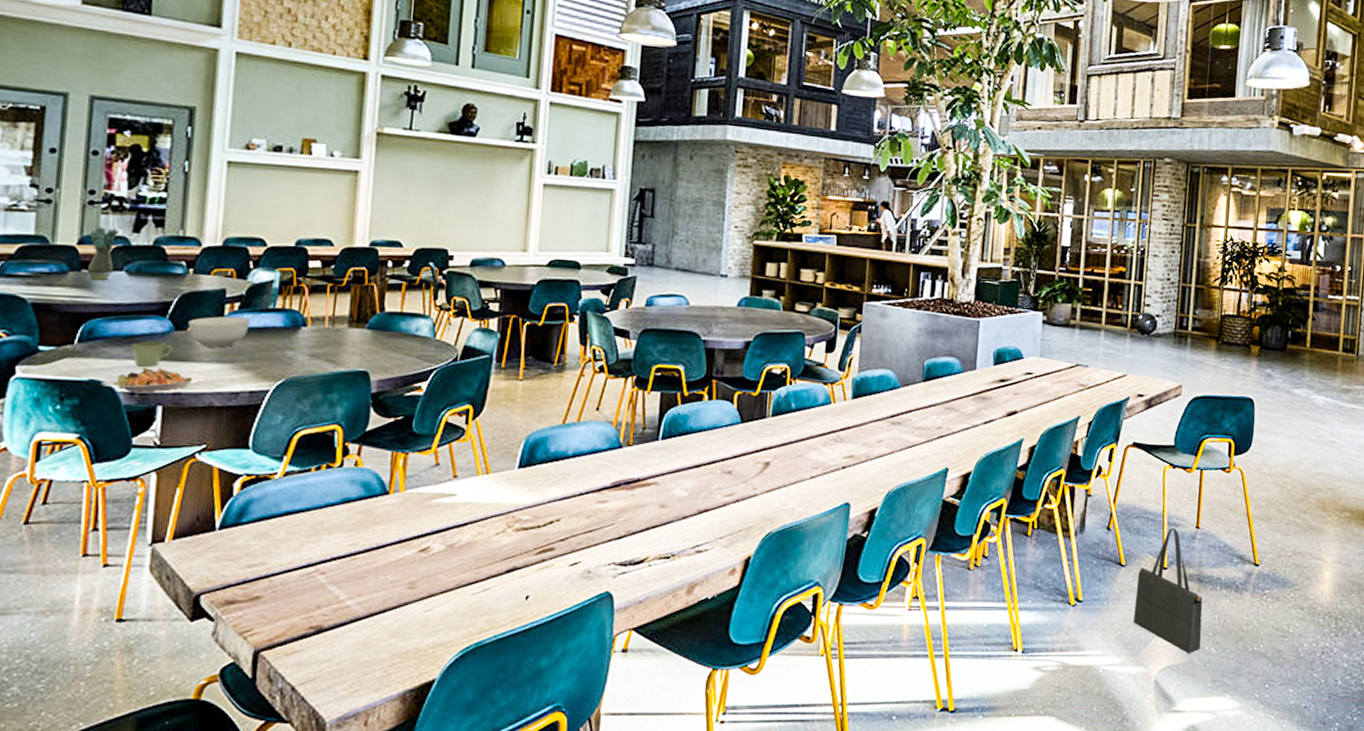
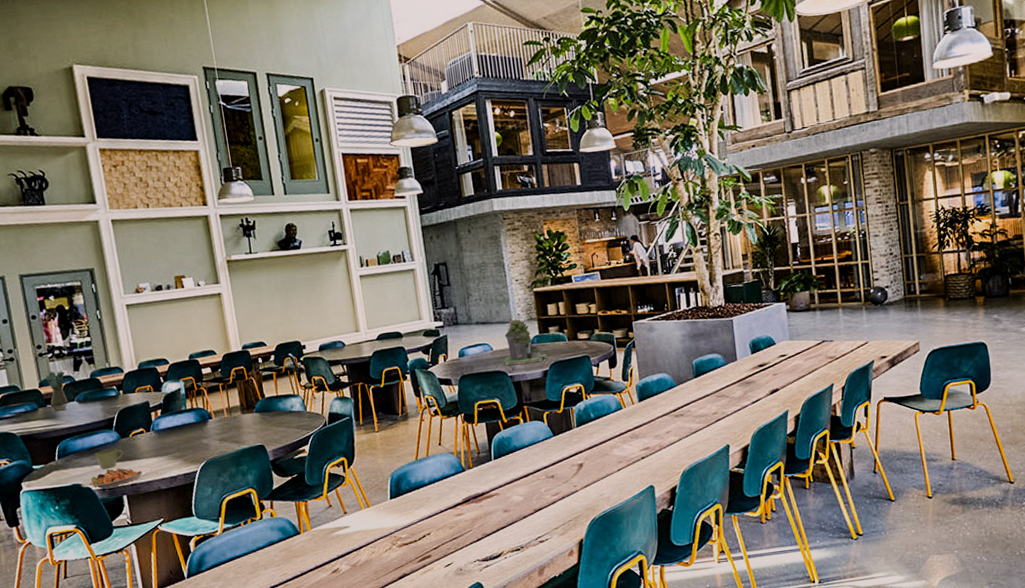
bowl: present [188,316,251,348] -> none [128,419,172,447]
succulent planter: none [699,273,755,330] -> present [503,319,548,366]
tote bag: present [1133,527,1203,654] -> none [907,462,973,565]

